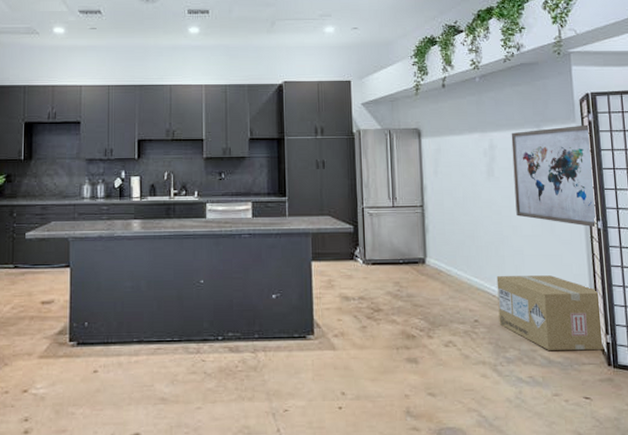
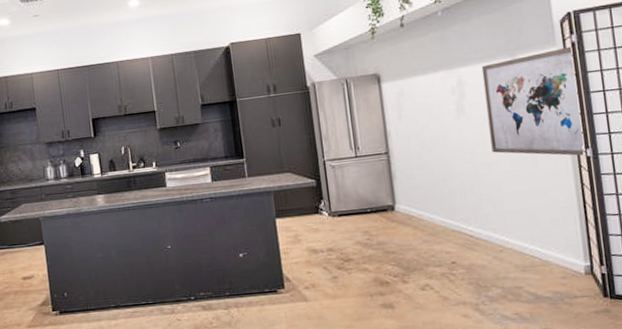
cardboard box: present [496,275,606,351] -> none [473,210,601,286]

